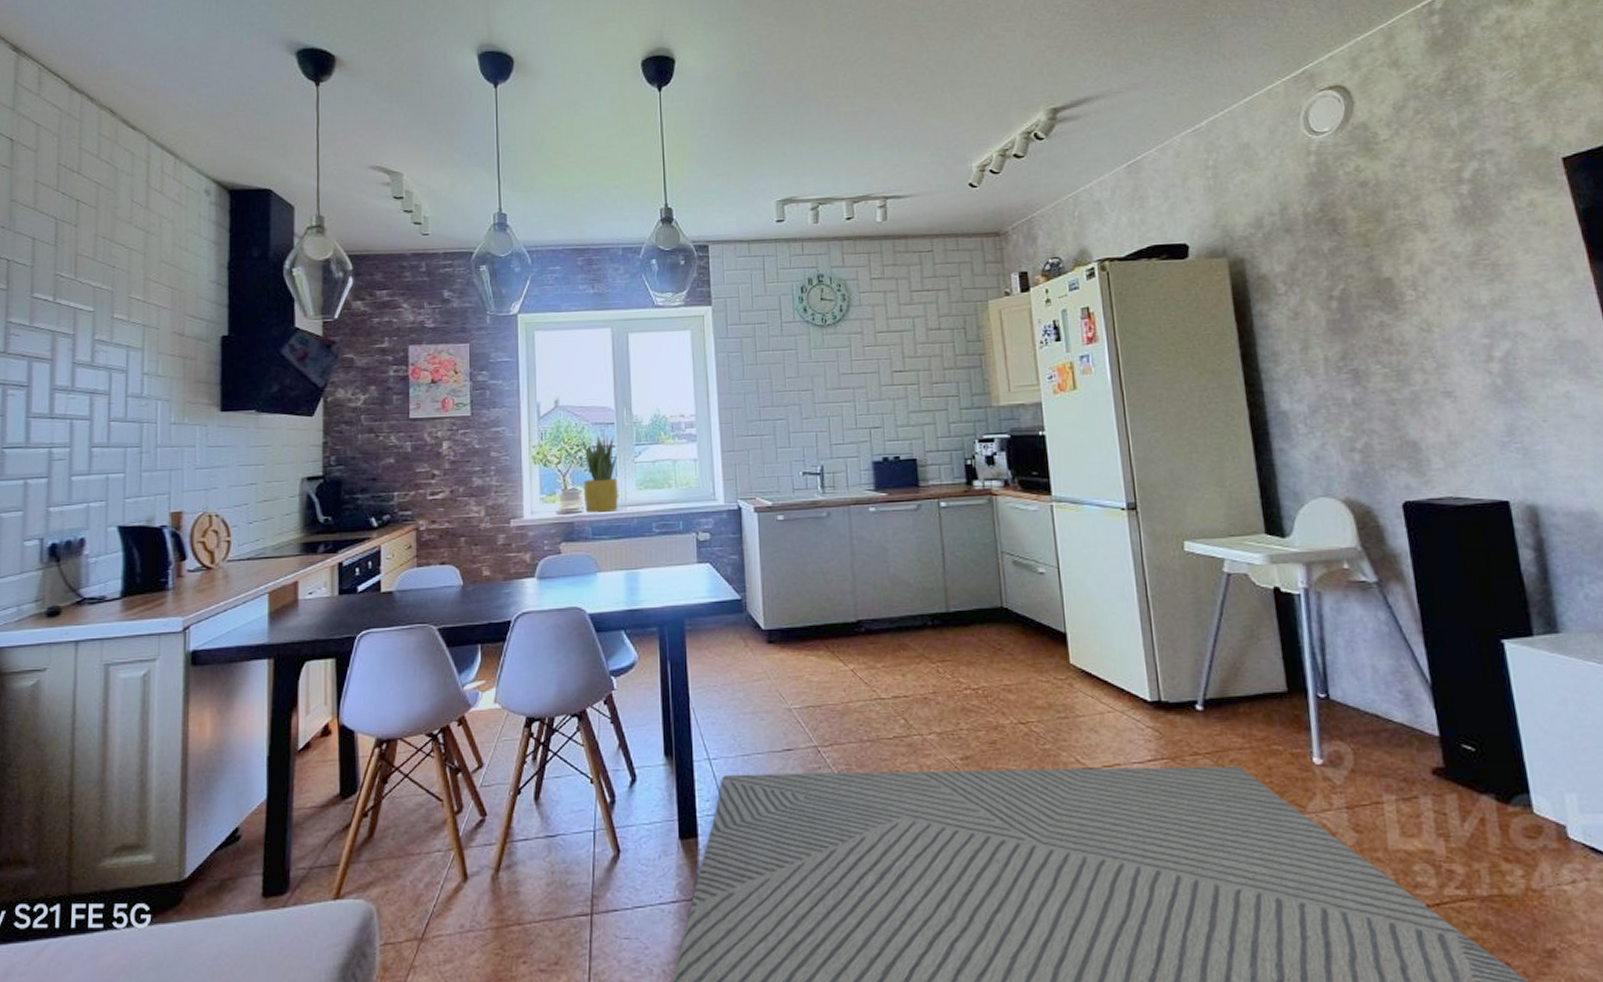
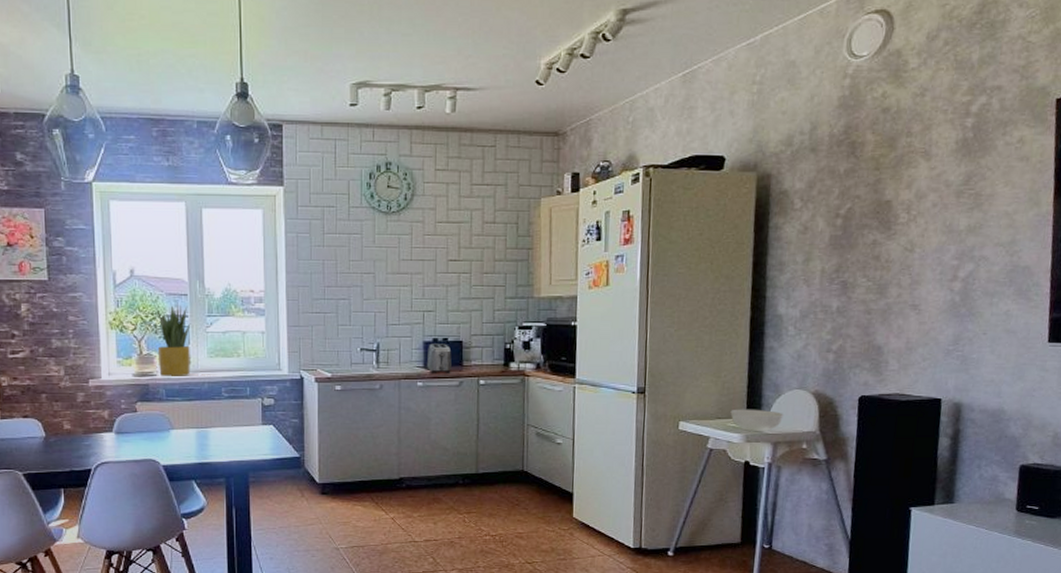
toaster: none [878,462,907,496] -> present [427,343,452,373]
bowl: none [1244,523,1312,551] -> present [730,409,783,432]

